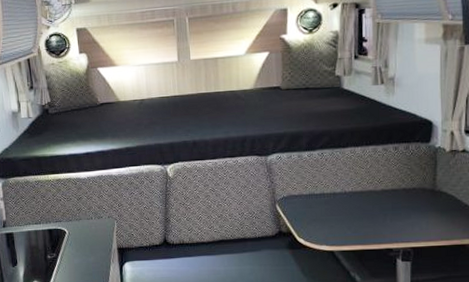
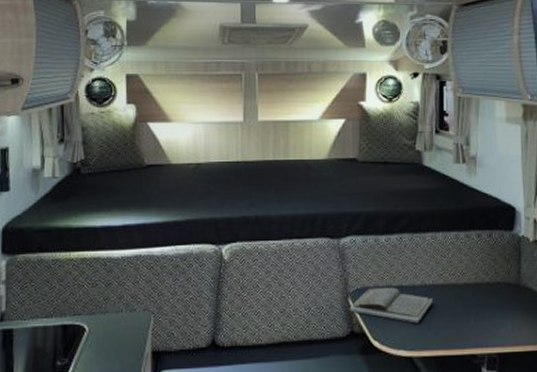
book: none [277,195,352,224] -> present [349,287,433,324]

